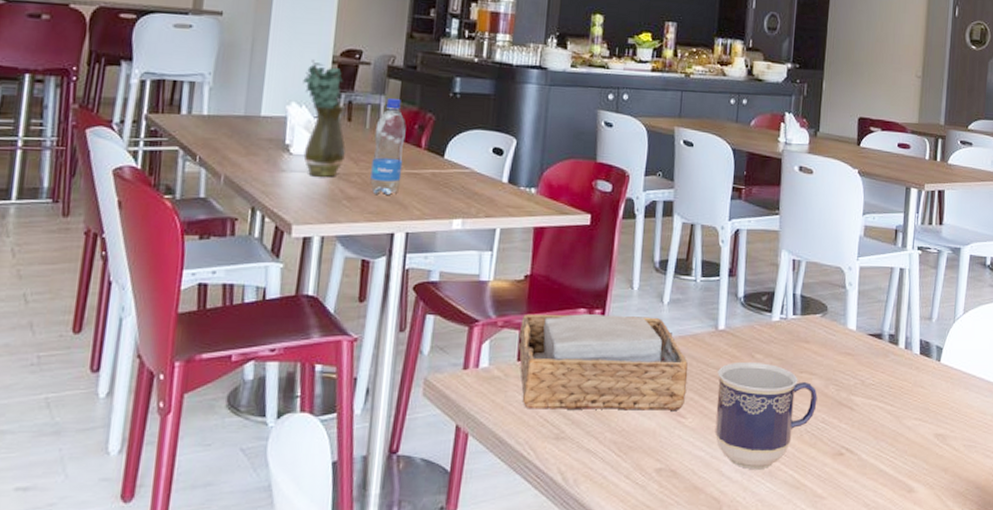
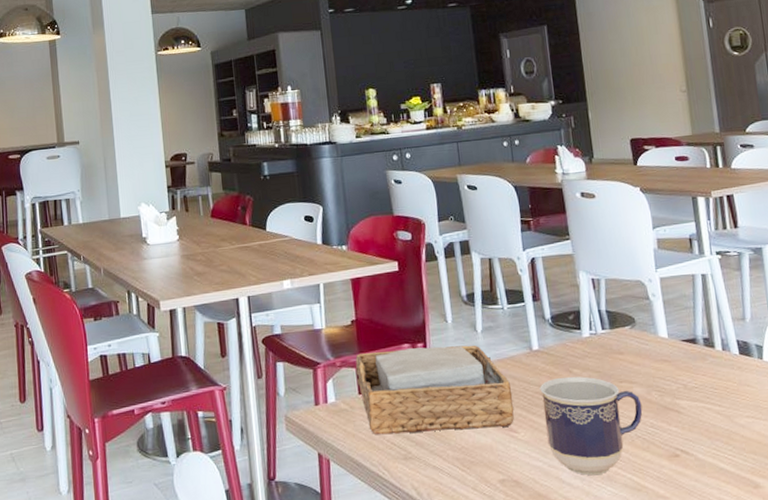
vase: present [303,59,346,177] -> none [146,167,189,260]
bottle: present [370,98,406,196] -> none [208,188,236,268]

